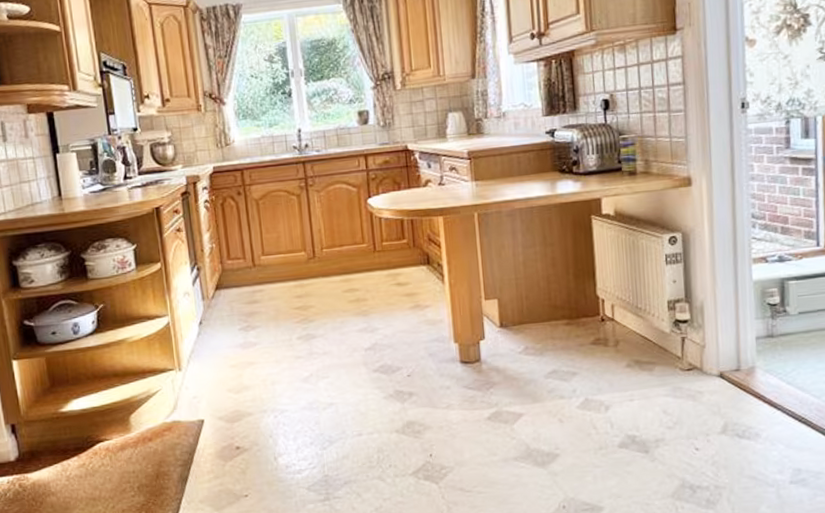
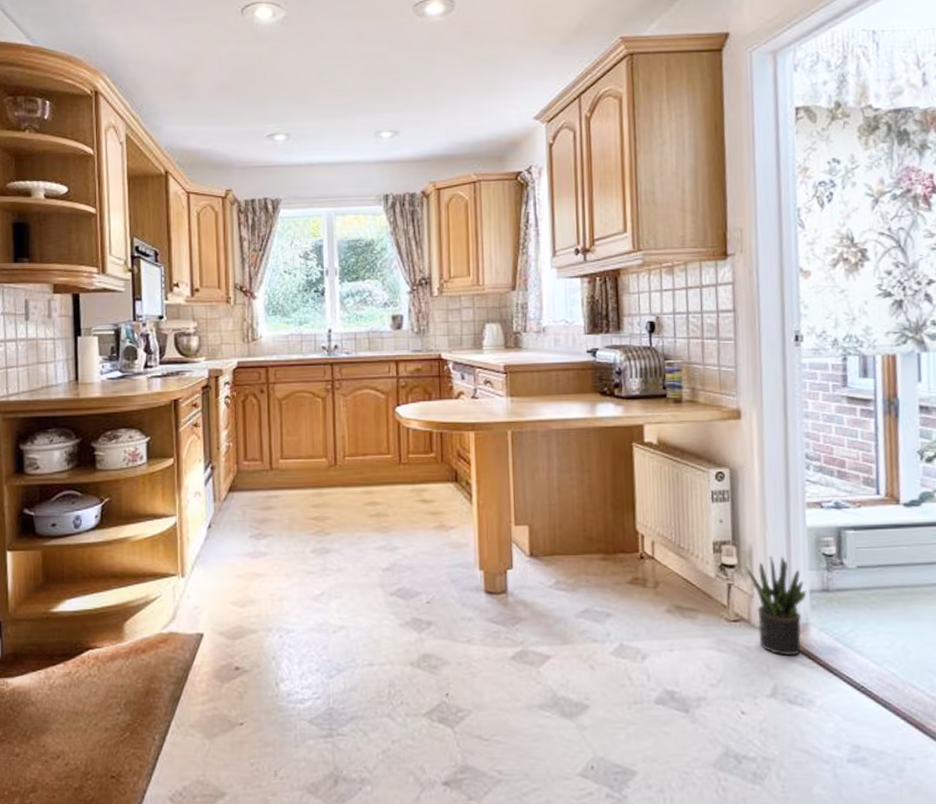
potted plant: none [698,309,753,397] -> present [746,555,807,656]

